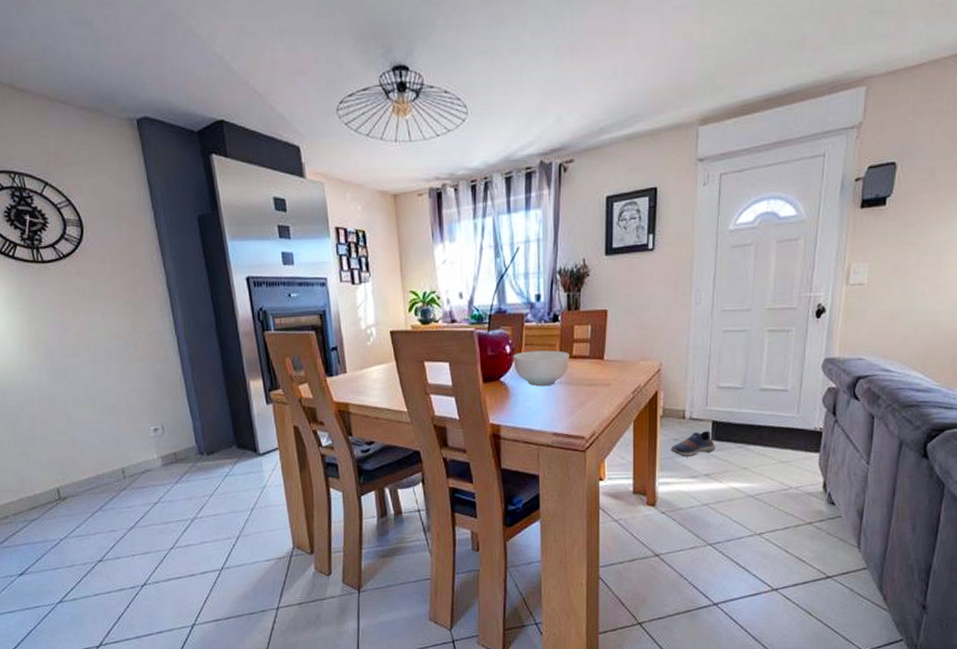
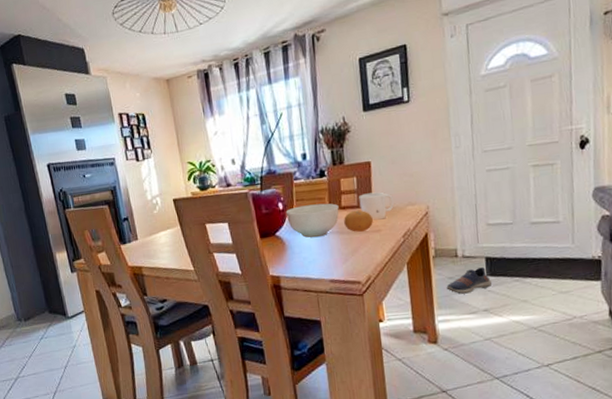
fruit: none [574,361,603,384] -> present [344,210,373,232]
mug: none [591,343,628,373] -> present [359,192,395,221]

